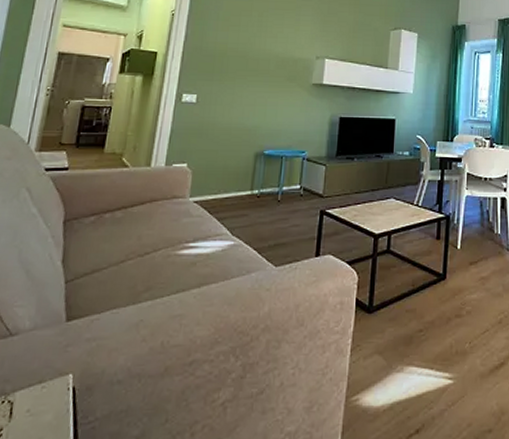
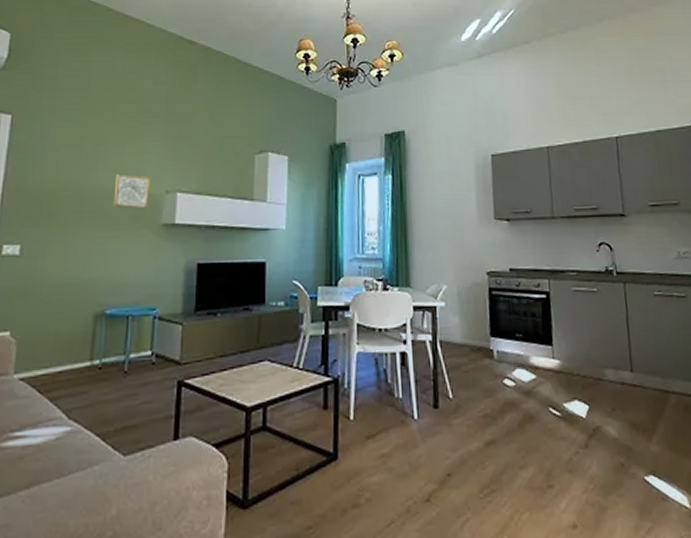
wall art: none [273,41,304,70] -> present [113,174,150,209]

